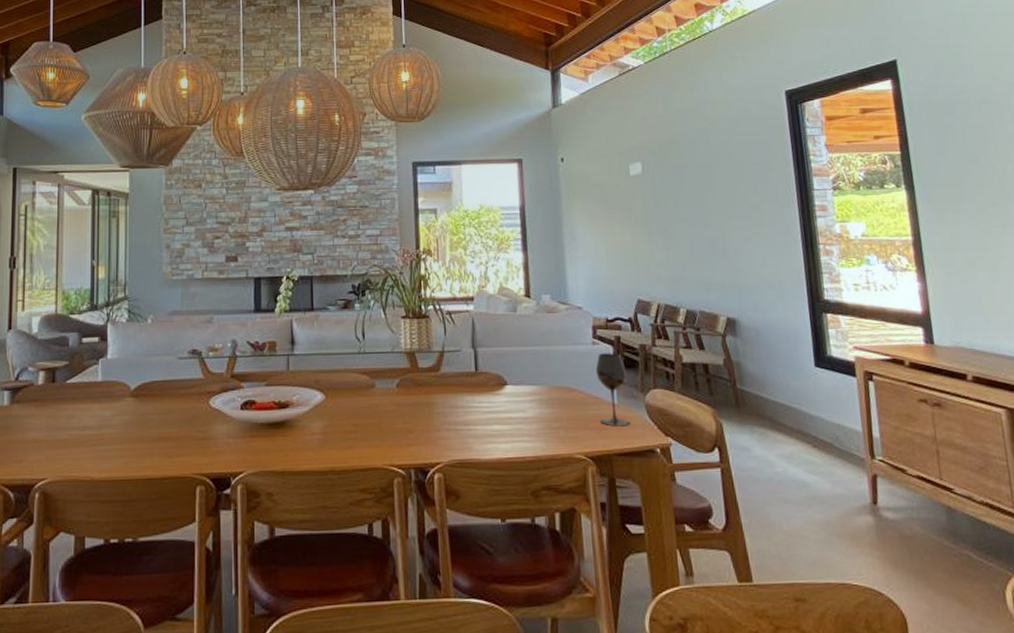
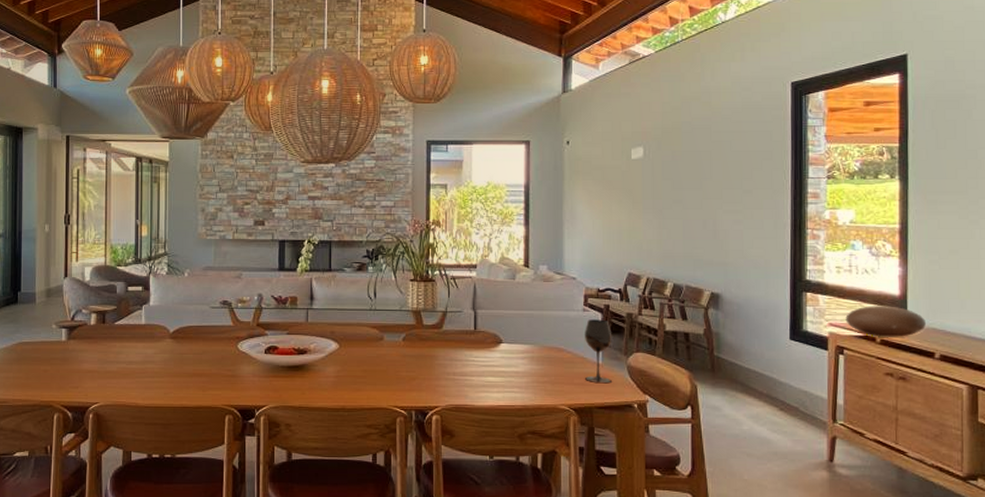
decorative bowl: none [870,324,954,359] -> present [845,306,926,337]

